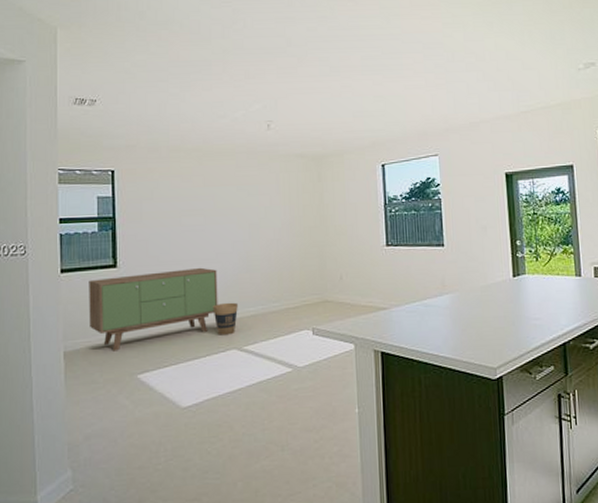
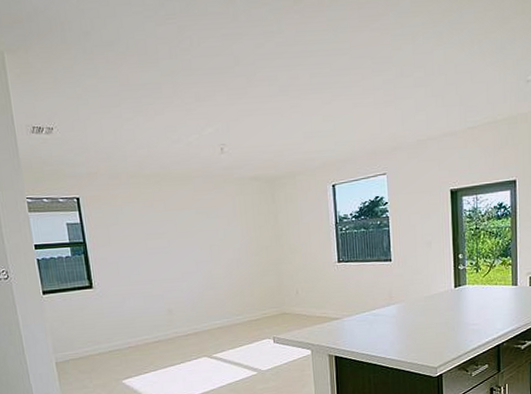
sideboard: present [89,267,218,351] -> none [69,286,187,361]
trash can: present [212,302,238,335] -> none [182,316,206,345]

